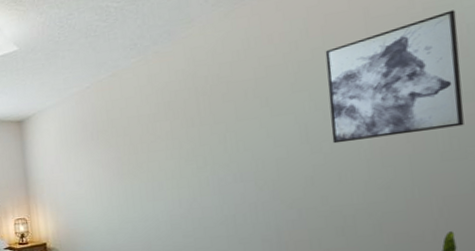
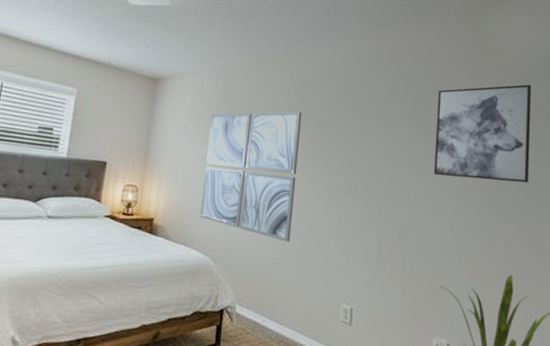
wall art: none [79,115,180,242] -> present [199,111,302,242]

